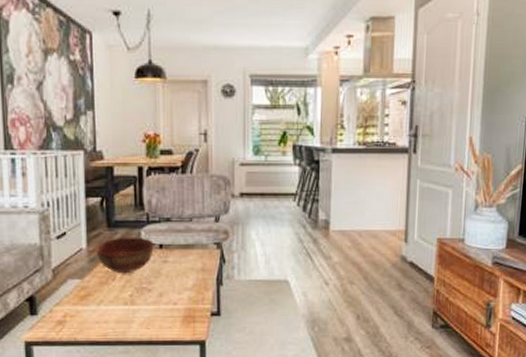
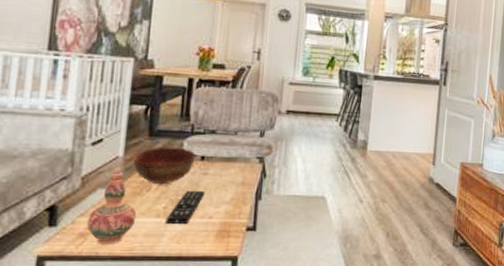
decorative vase: none [63,257,106,332] -> present [87,166,137,246]
remote control: none [133,278,167,310] -> present [166,190,205,224]

